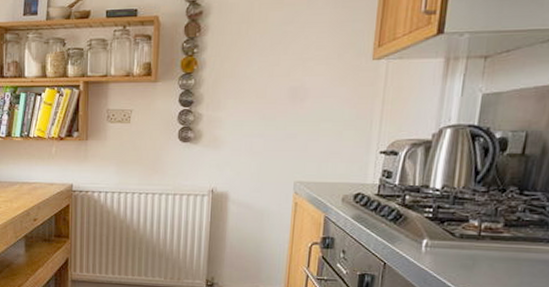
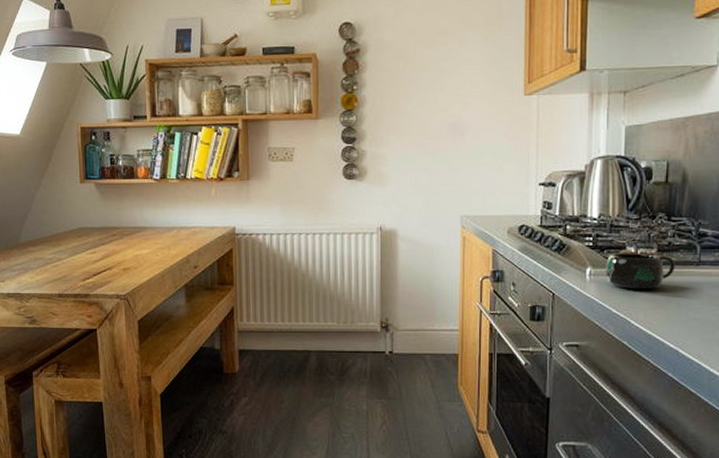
mug: none [442,226,523,264] -> present [605,253,675,290]

